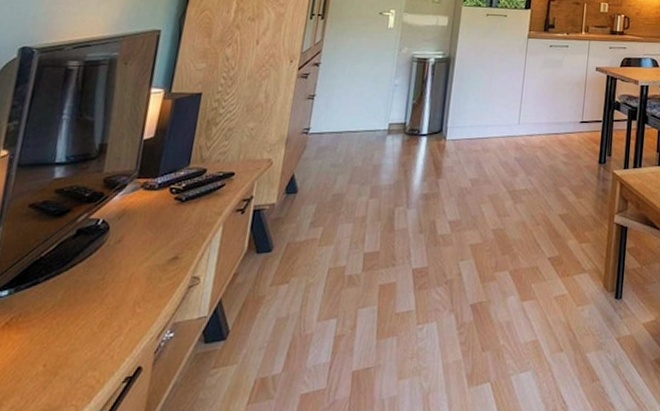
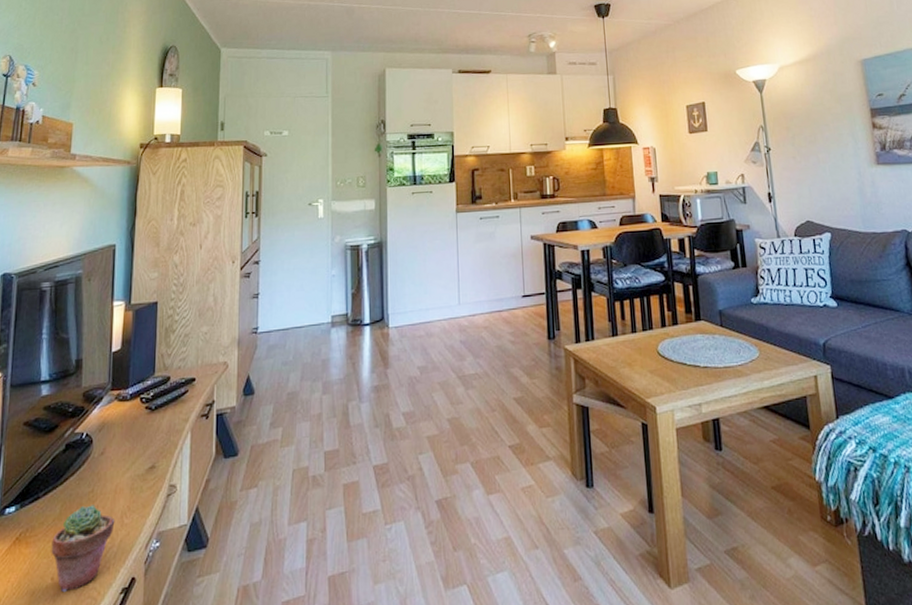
potted succulent: none [46,292,126,380] -> present [51,505,115,593]

